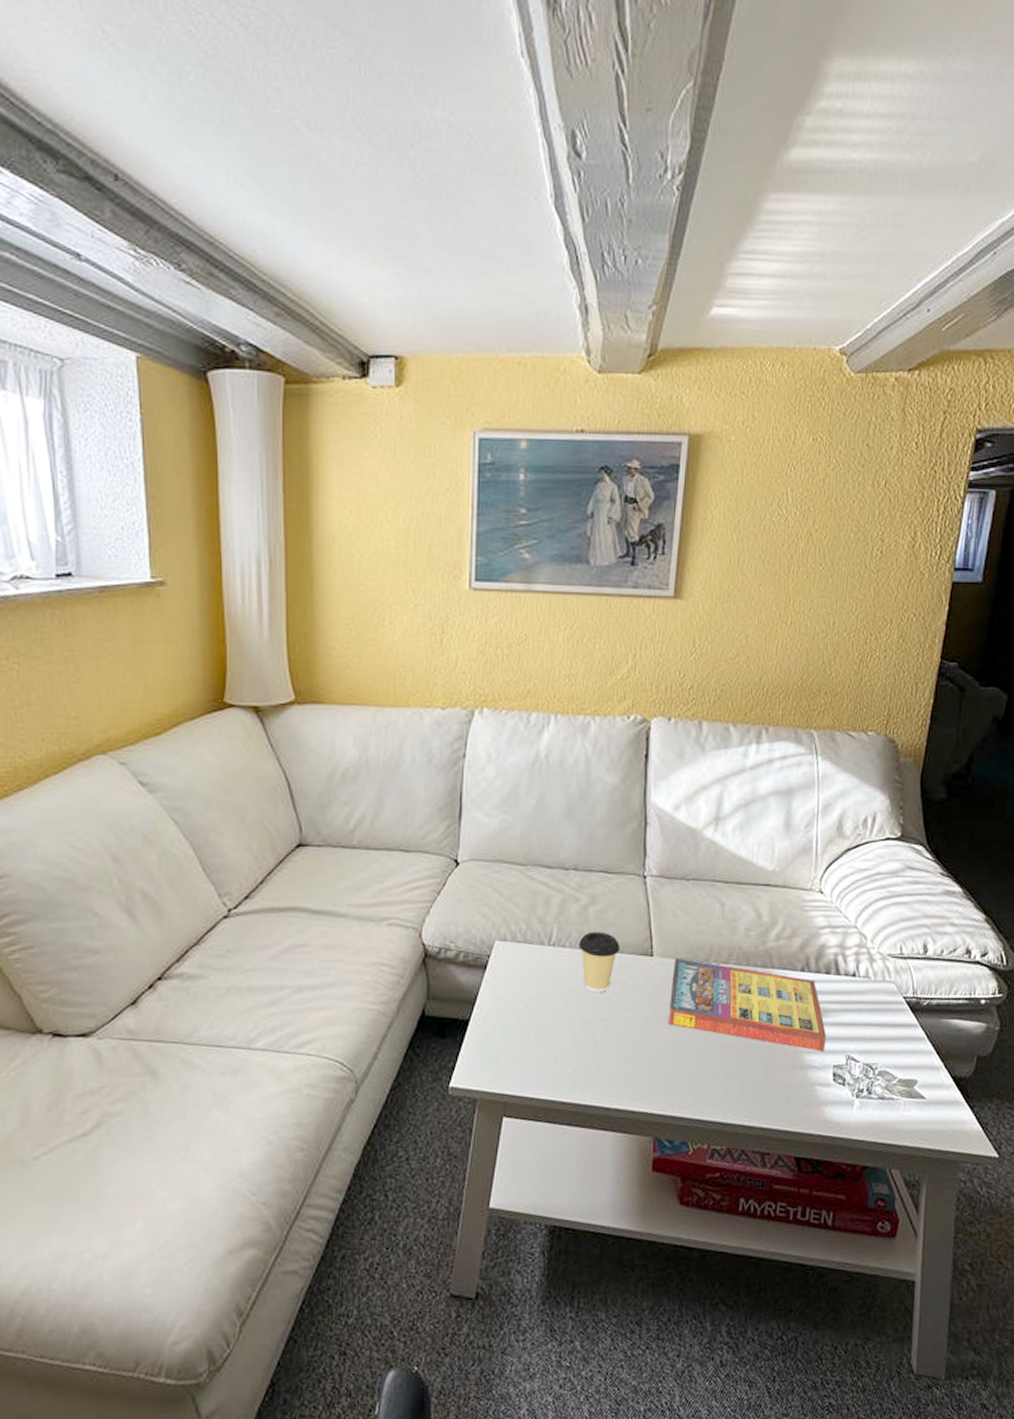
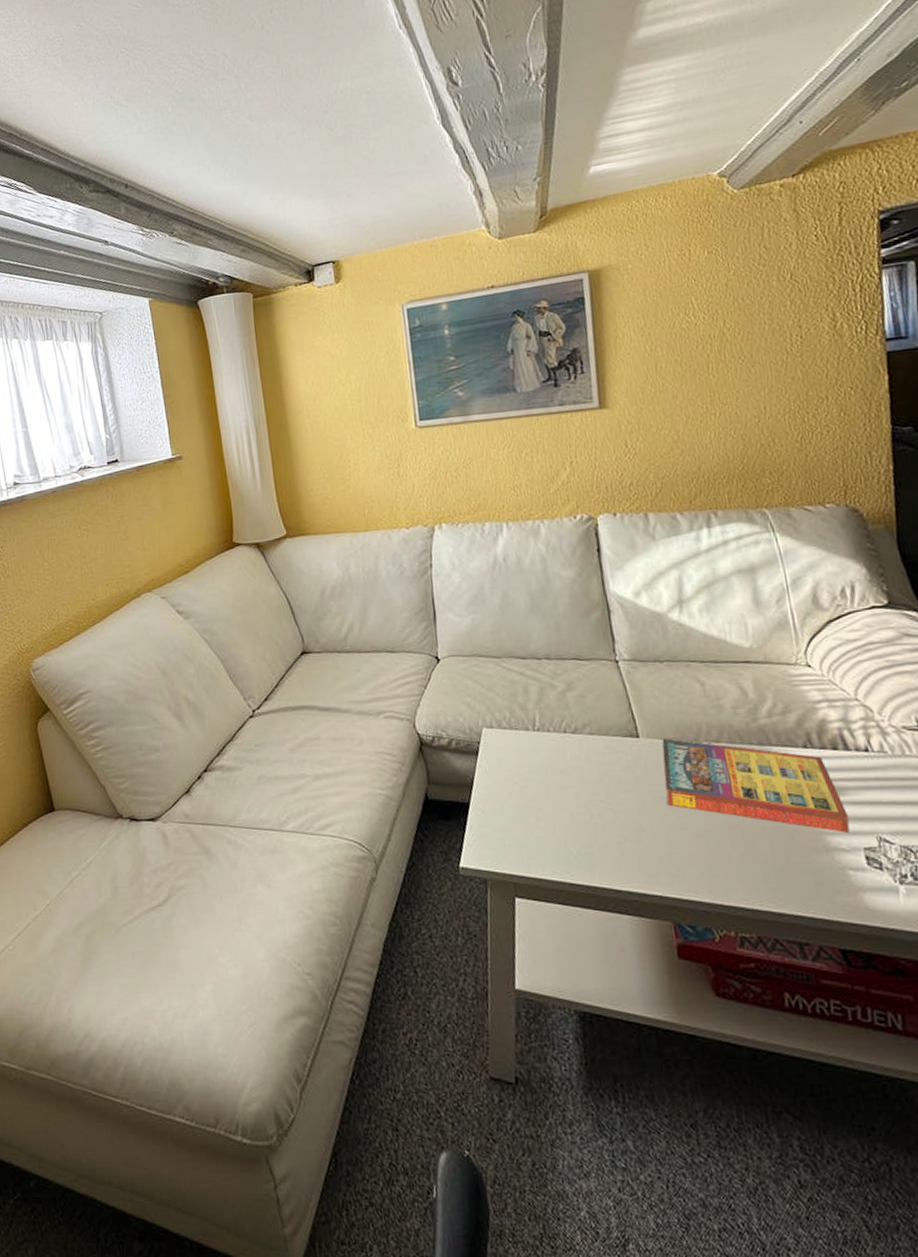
coffee cup: present [579,931,620,993] -> none [562,715,604,775]

